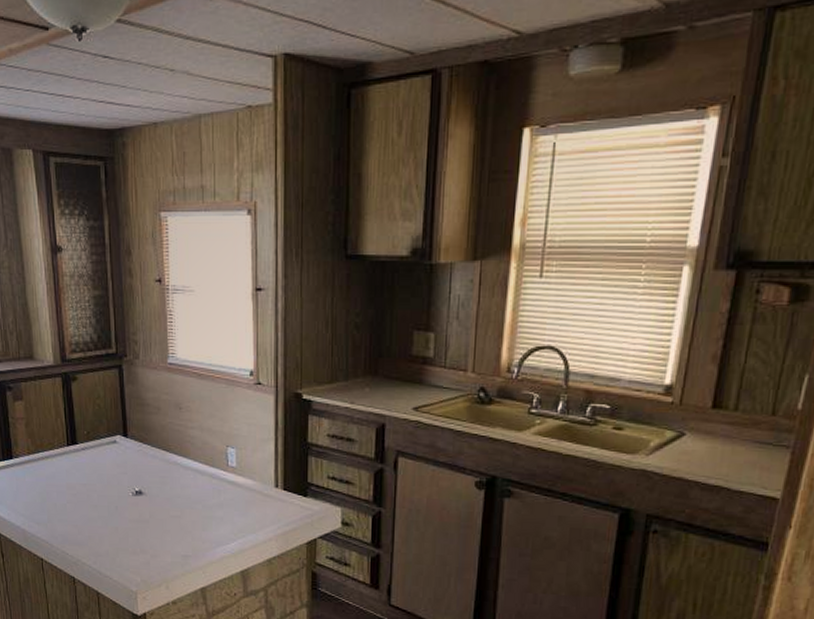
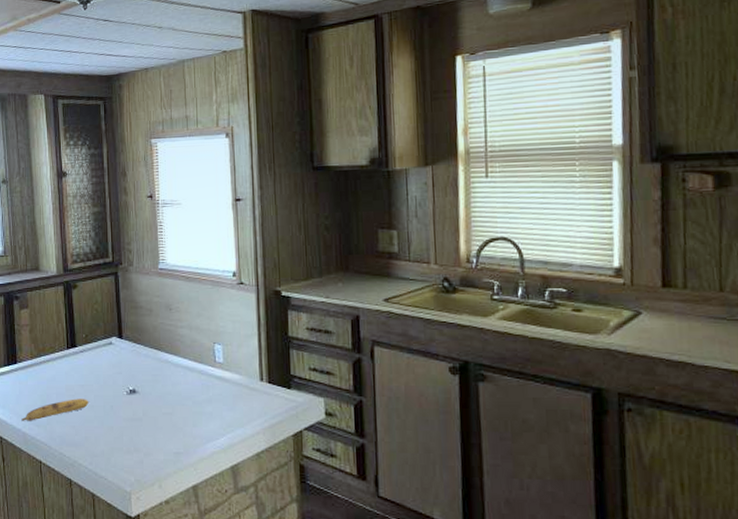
banana: none [20,497,92,519] -> present [21,399,89,421]

